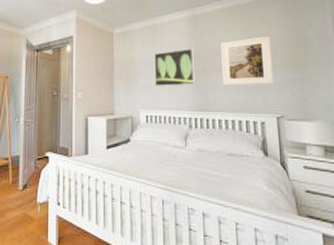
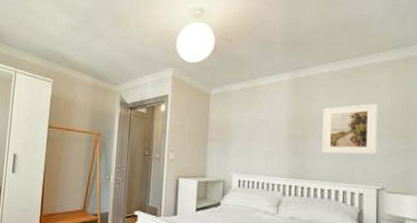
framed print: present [154,49,195,86] -> none [250,113,294,152]

